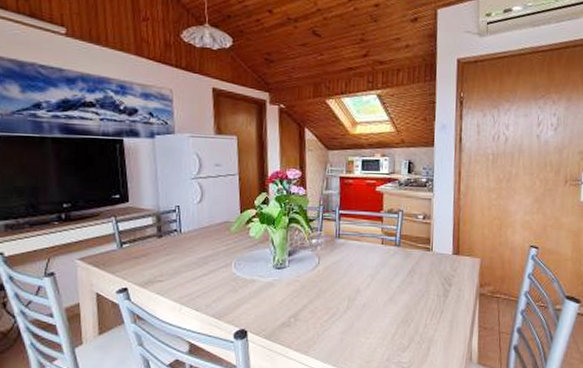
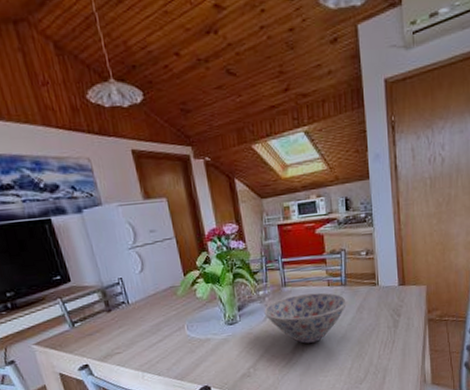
bowl: none [314,249,400,300] -> present [264,292,348,344]

